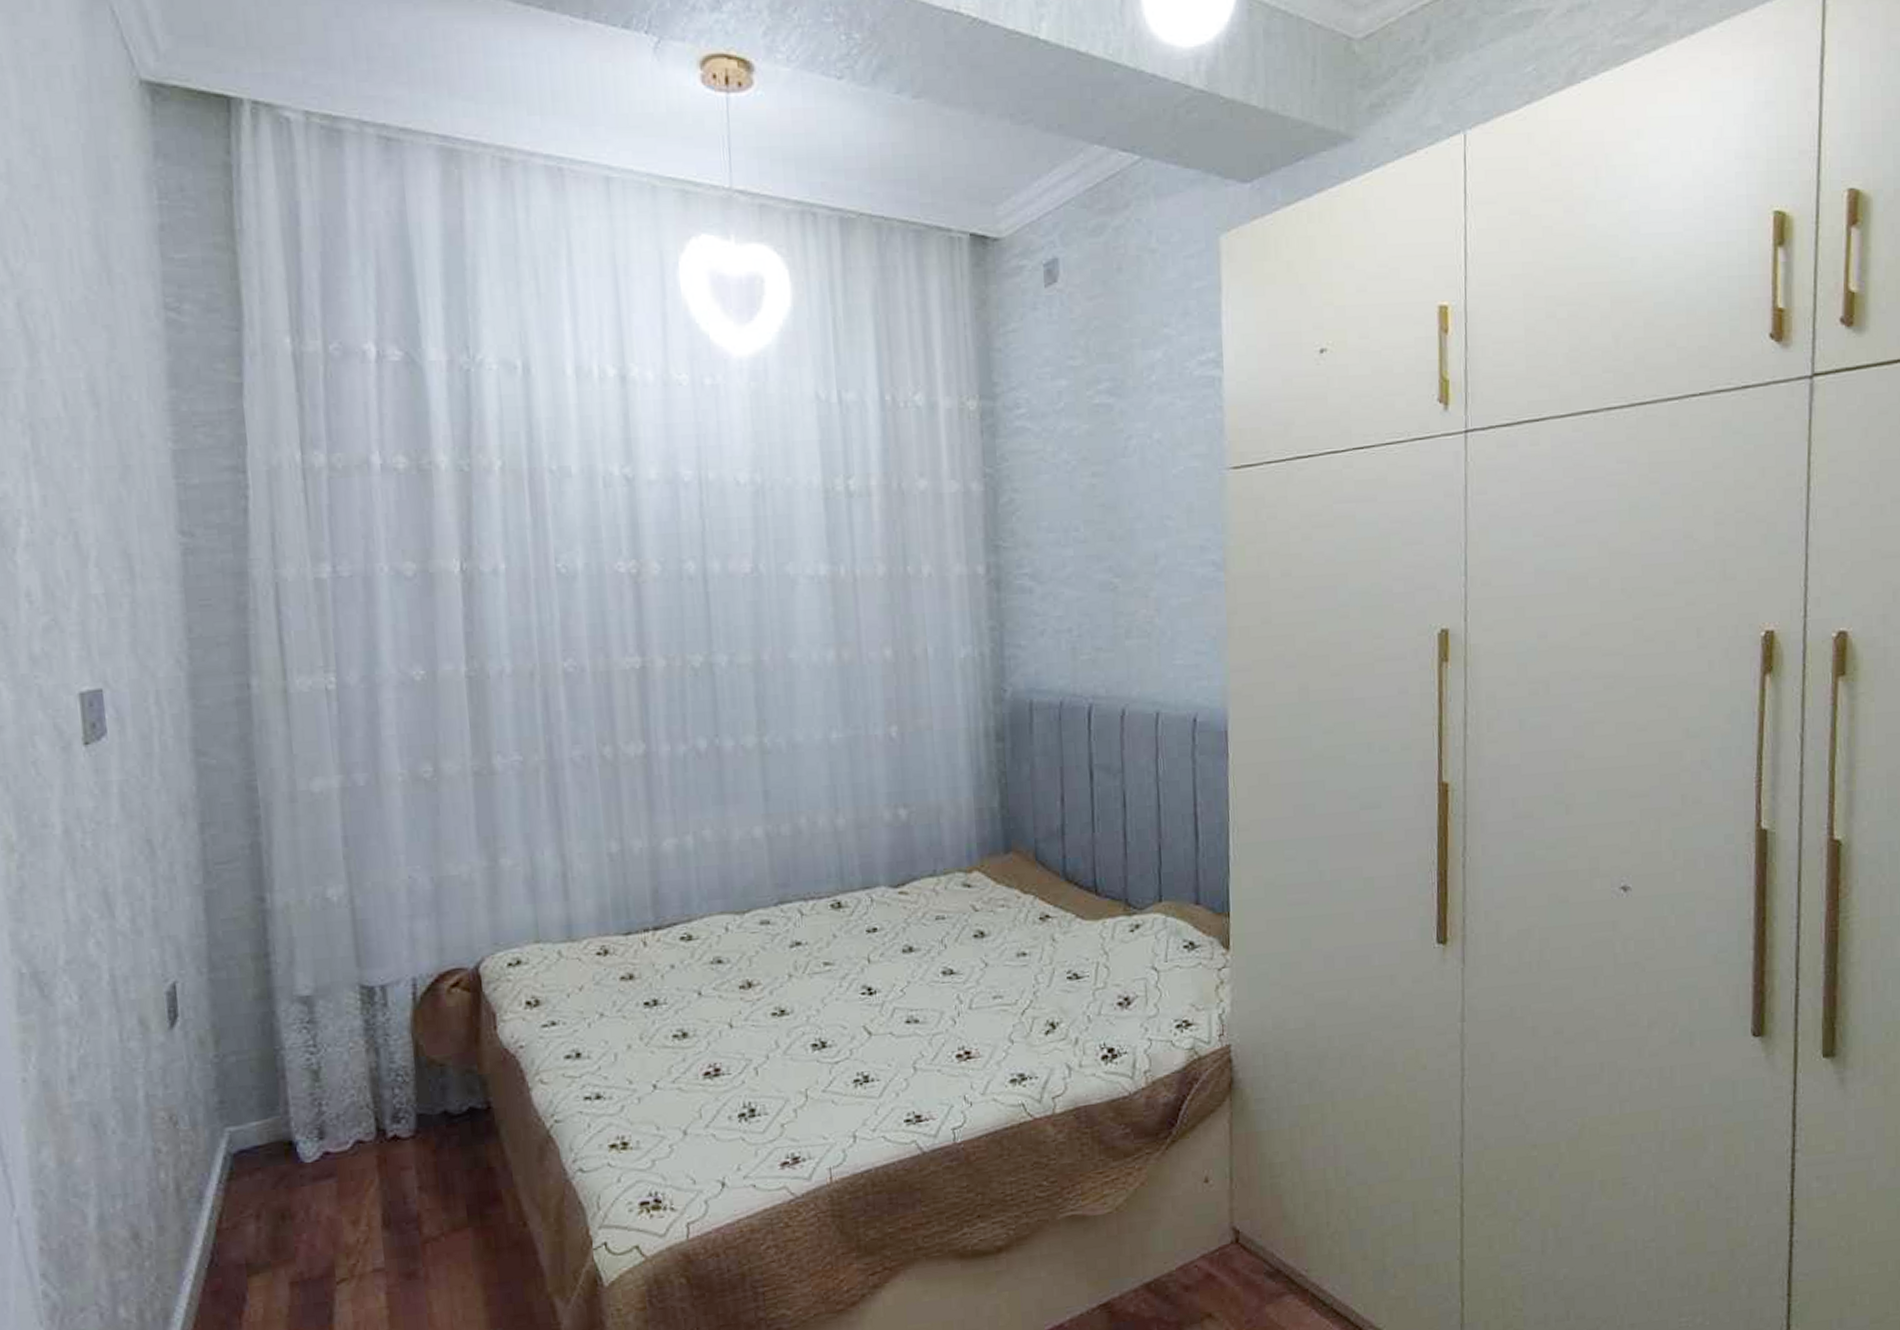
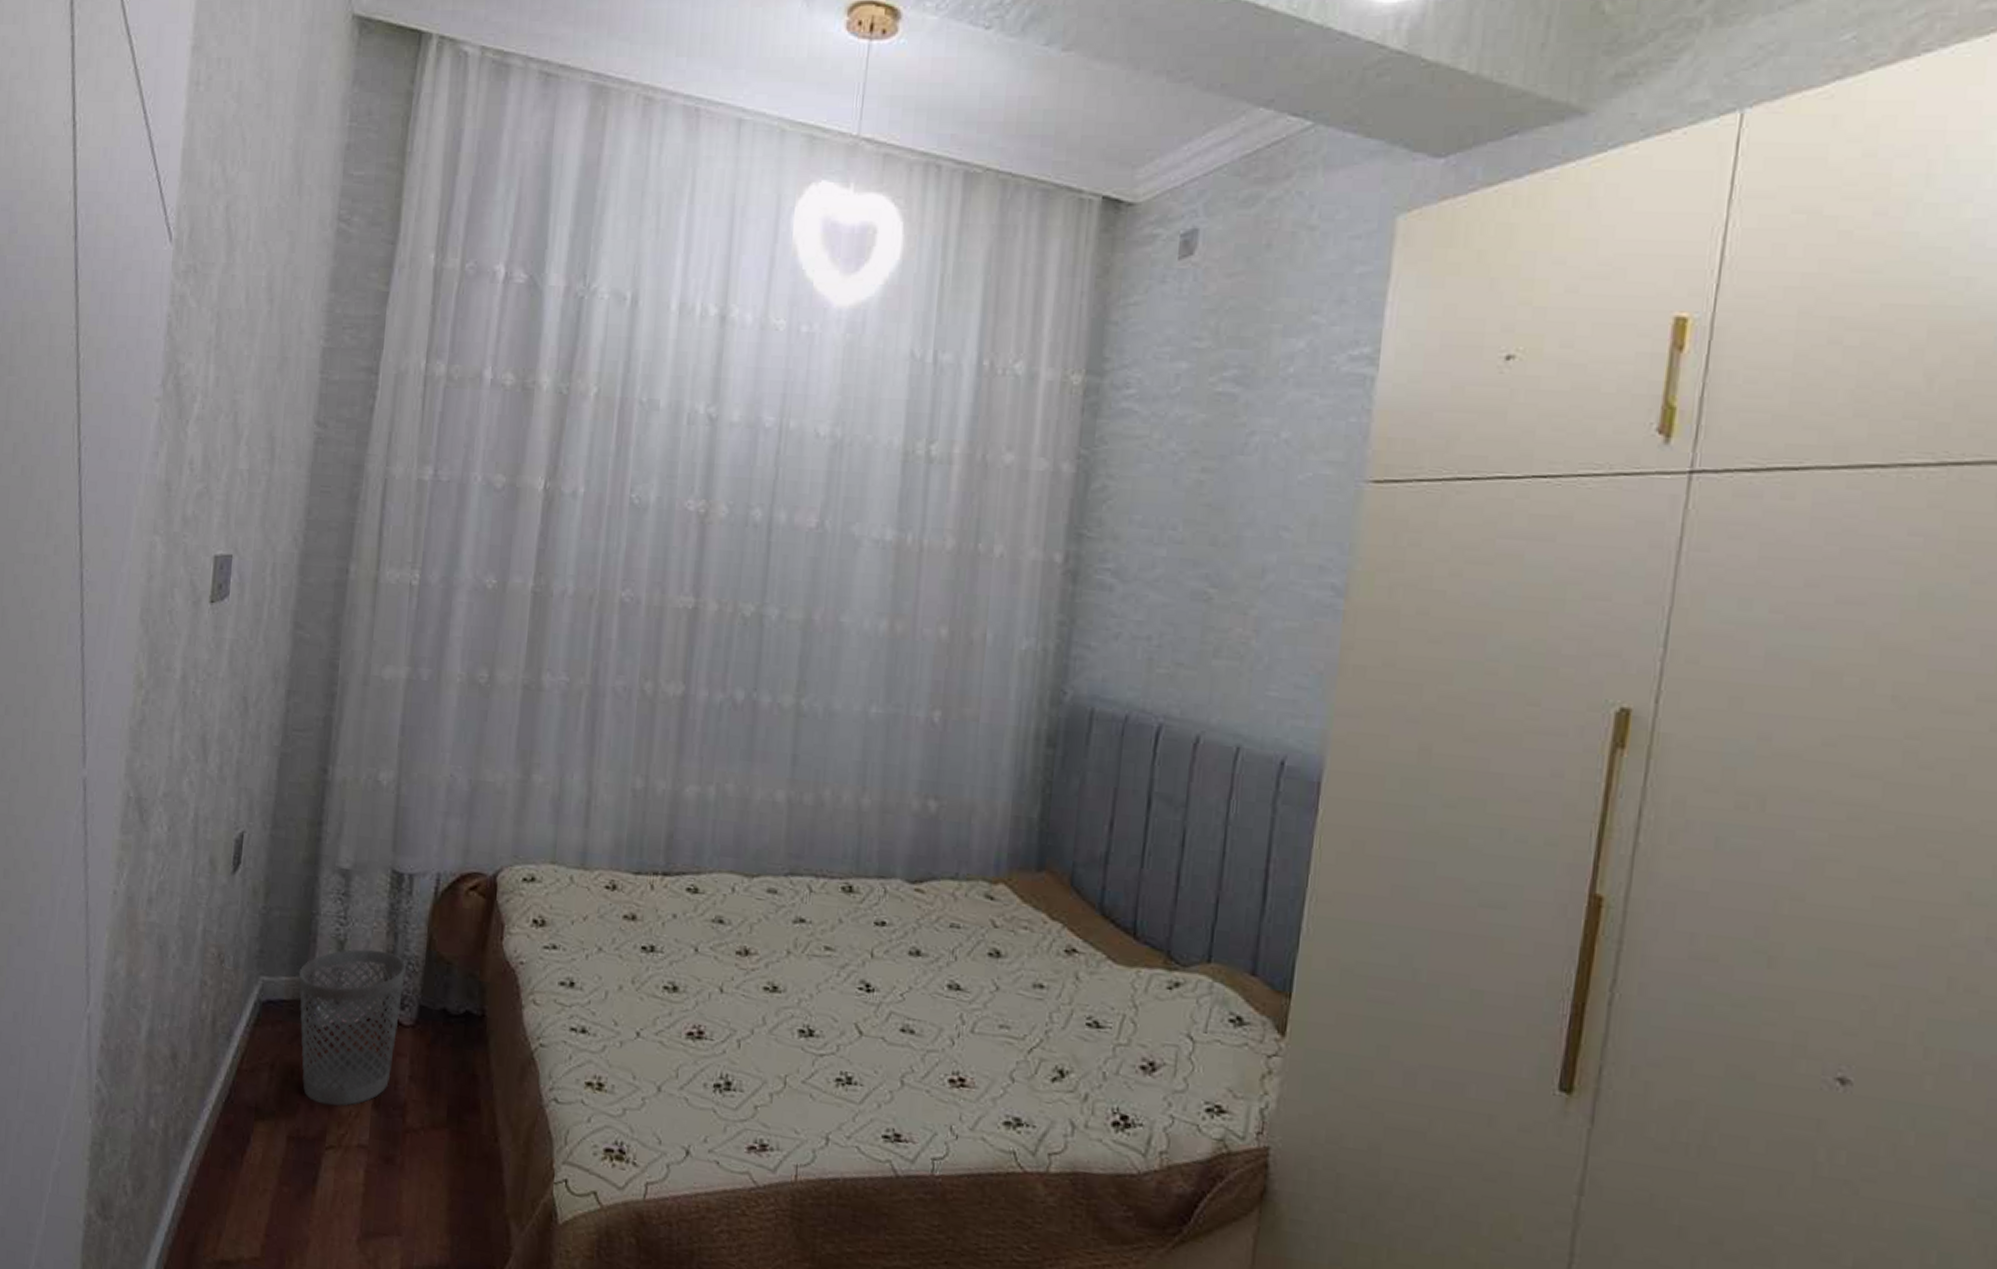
wastebasket: none [270,1069,397,1240] -> present [299,949,406,1106]

